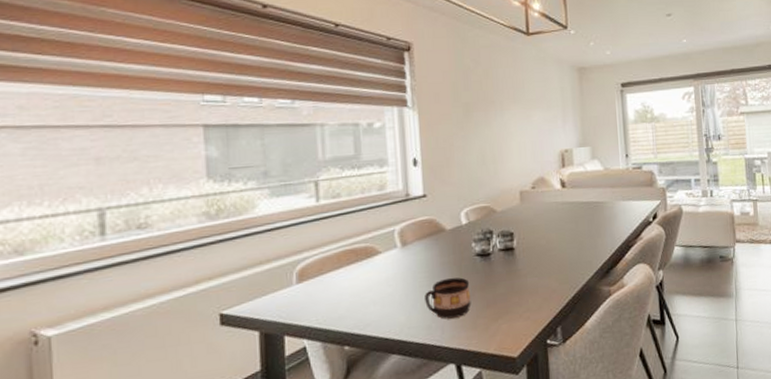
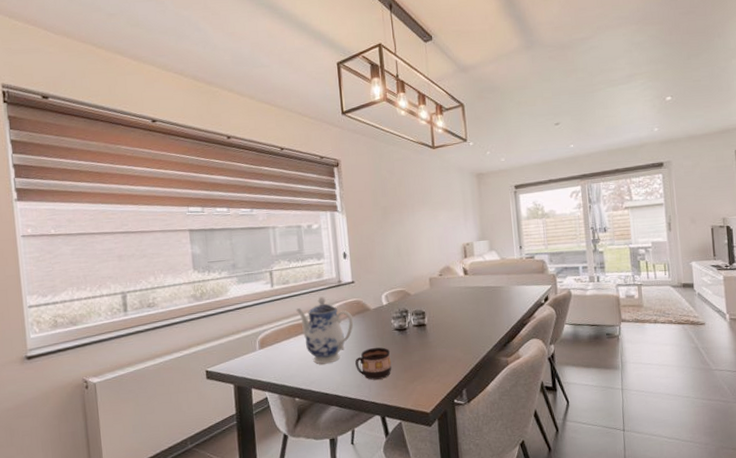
teapot: none [349,213,425,301] -> present [296,296,354,364]

